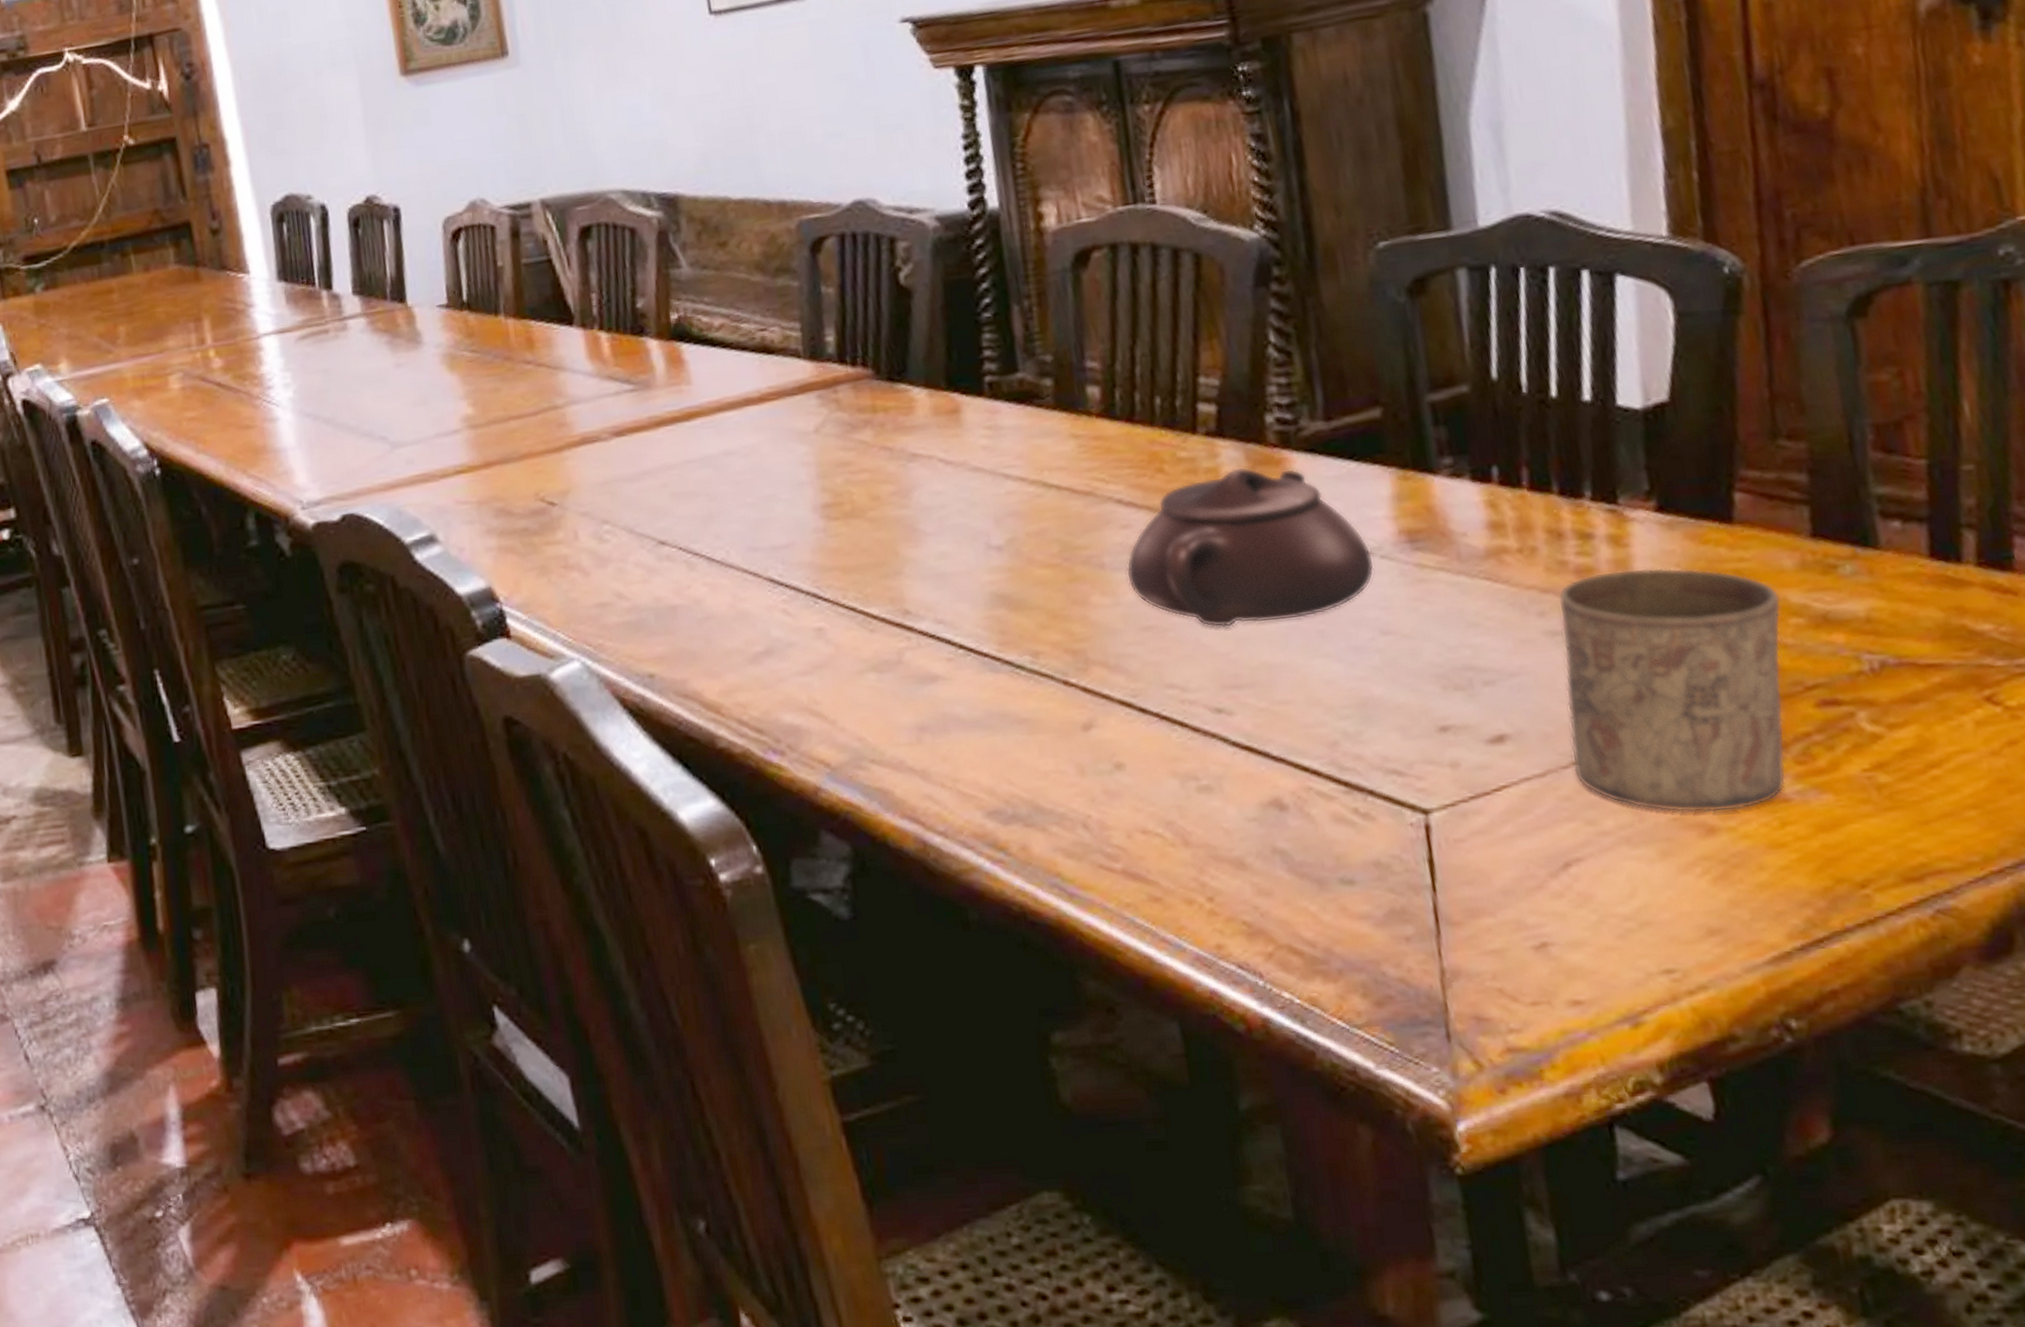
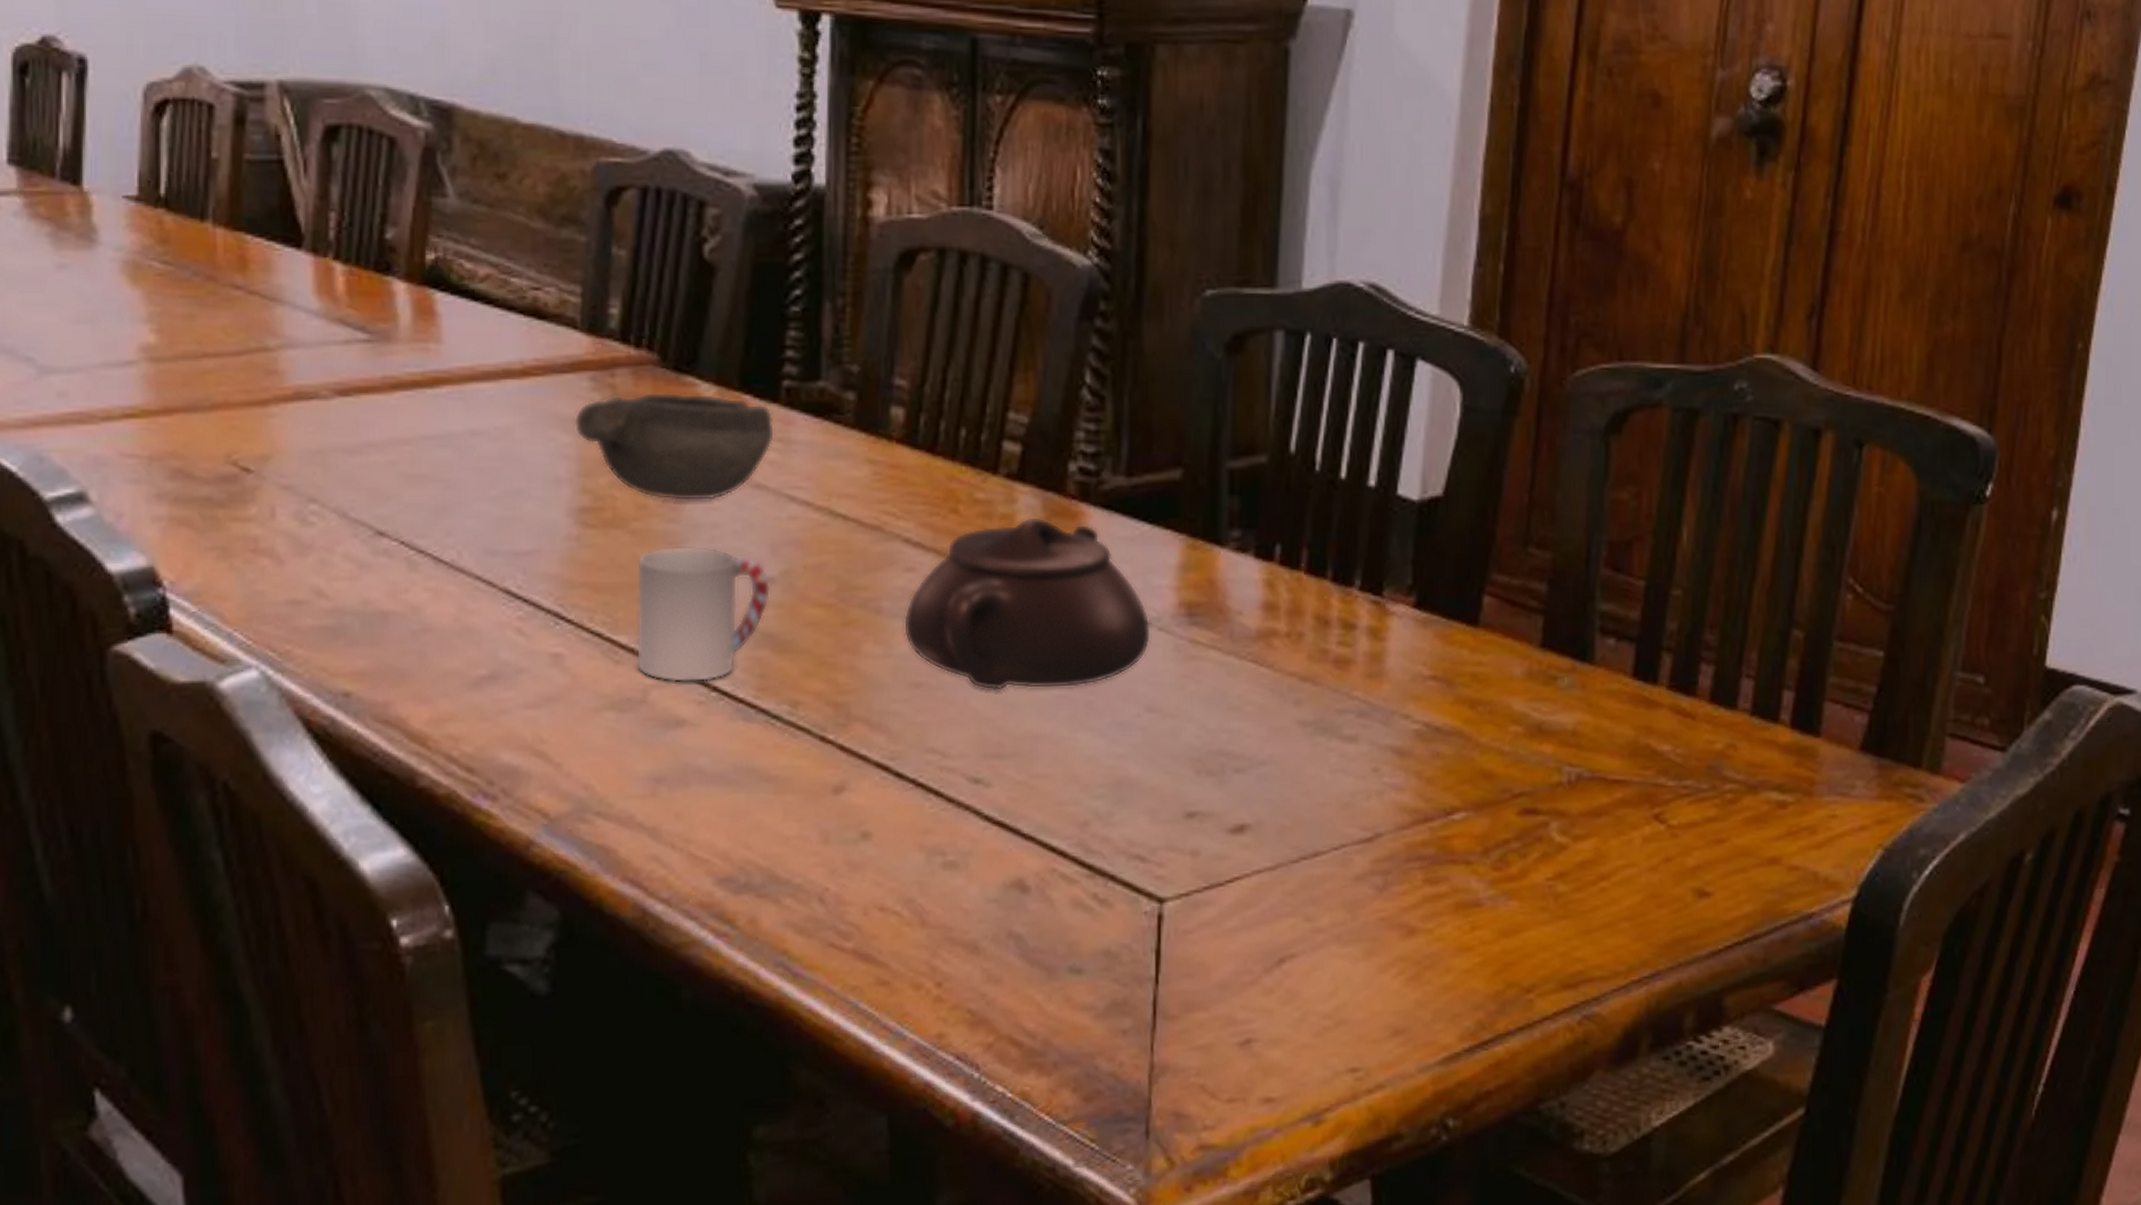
bowl: none [808,396,984,490] -> present [574,392,775,502]
cup: none [877,525,1000,644] -> present [635,545,771,683]
cup: present [1558,567,1786,813] -> none [1302,663,1506,914]

